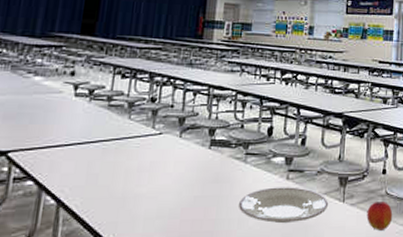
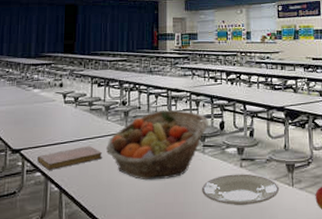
notebook: none [30,149,119,178] -> present [37,145,103,170]
fruit basket: none [123,110,254,193] -> present [105,109,208,181]

